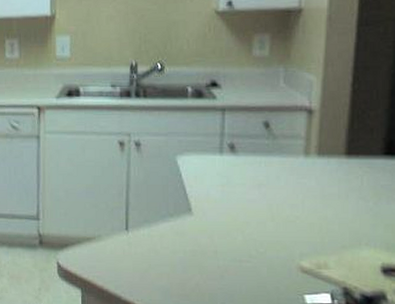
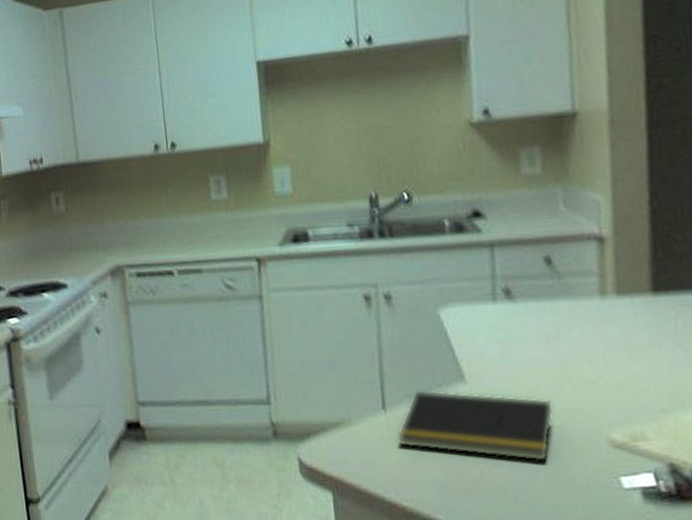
notepad: none [135,217,259,280] -> present [396,389,554,463]

